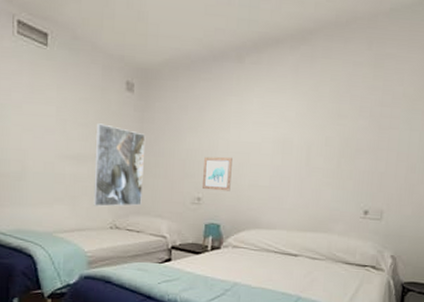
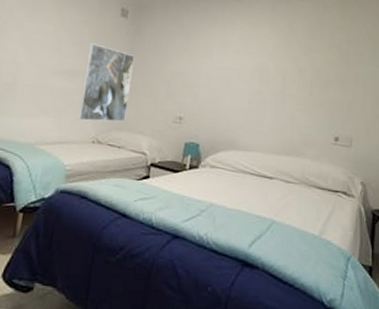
wall art: present [203,156,233,191] -> none [185,79,214,113]

